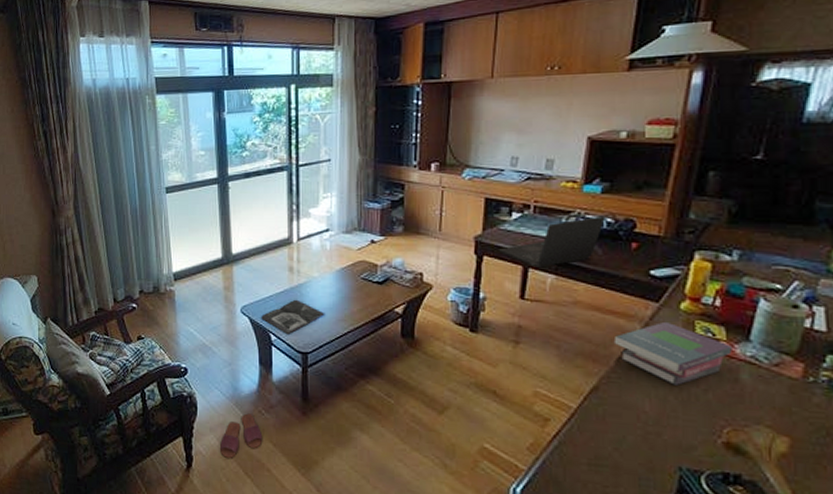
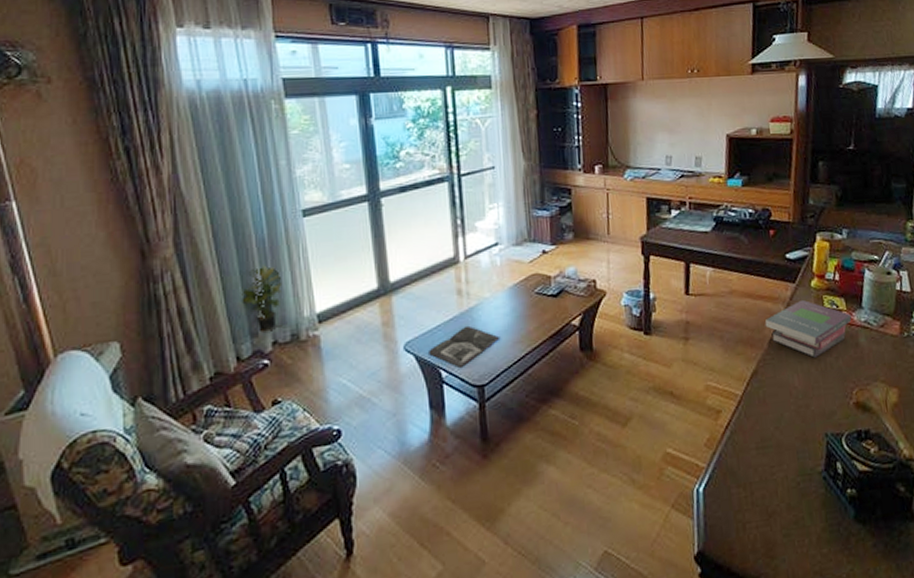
potted plant: none [118,229,149,284] -> present [240,265,283,334]
slippers: present [220,413,263,458] -> none [388,470,440,532]
laptop: present [499,216,605,268] -> none [663,207,748,262]

